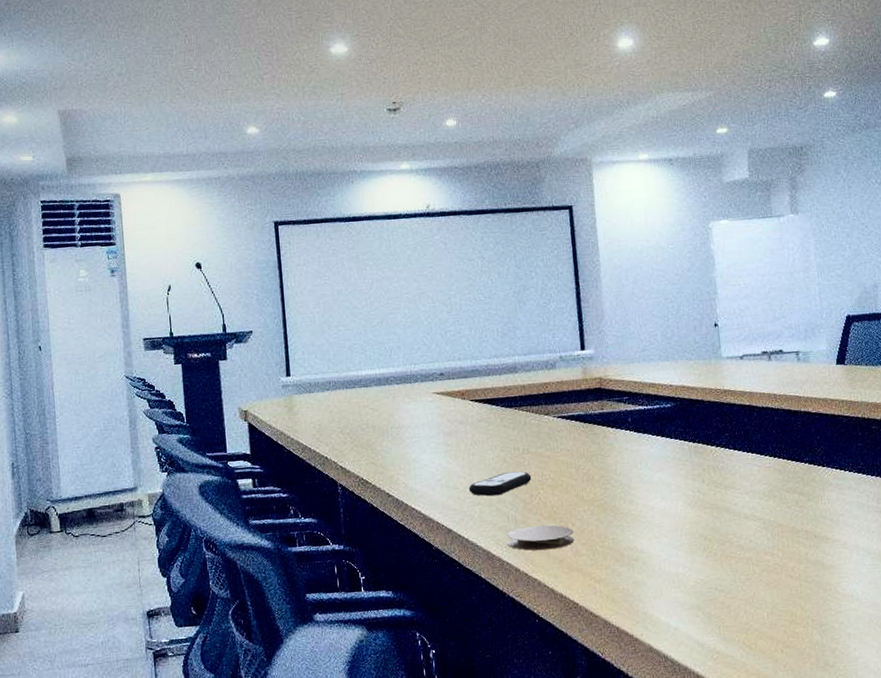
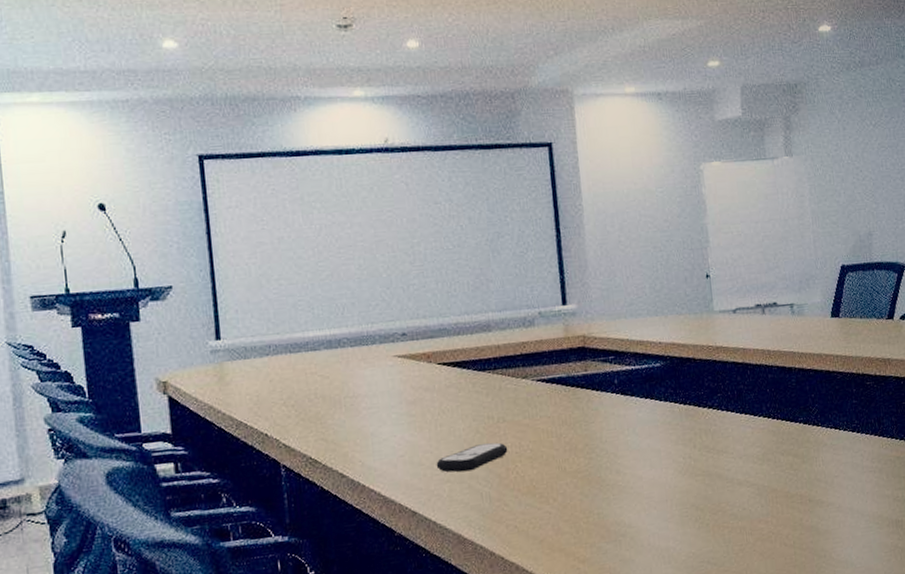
coaster: present [507,525,575,551] -> none [481,501,556,532]

